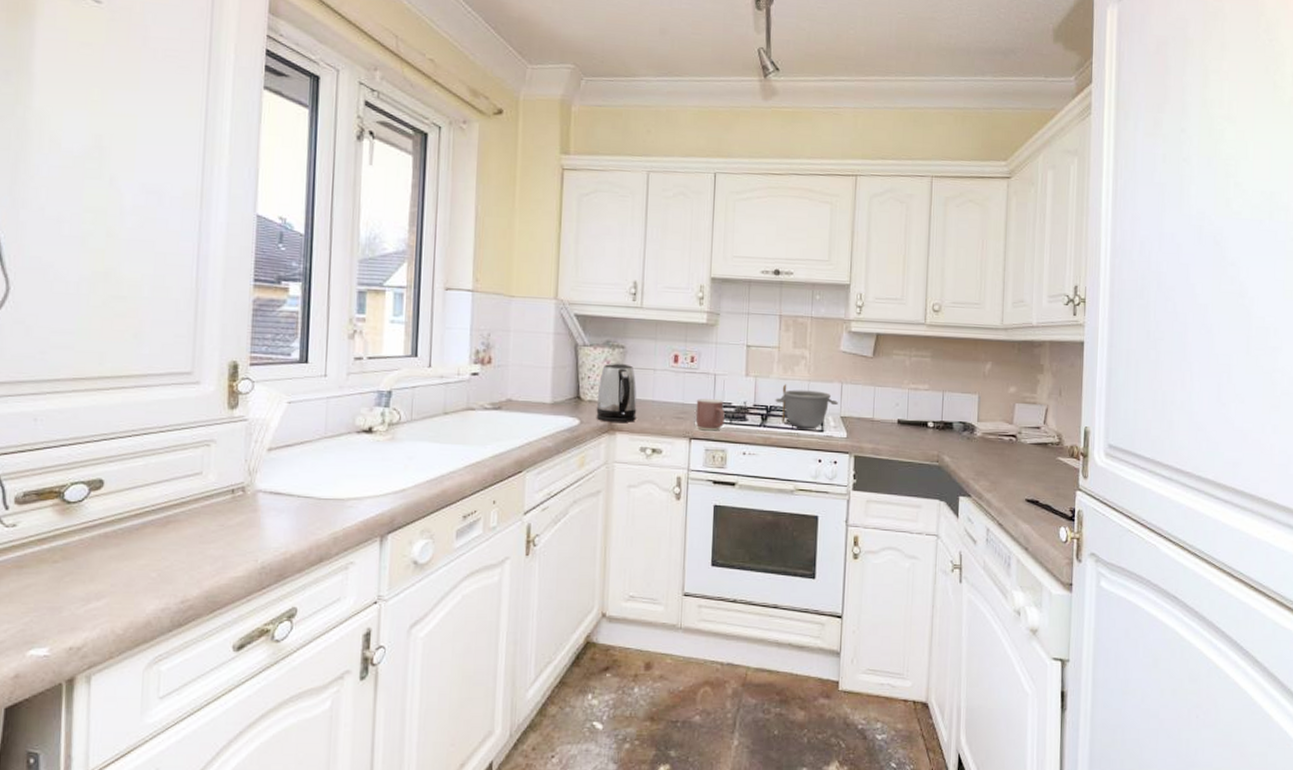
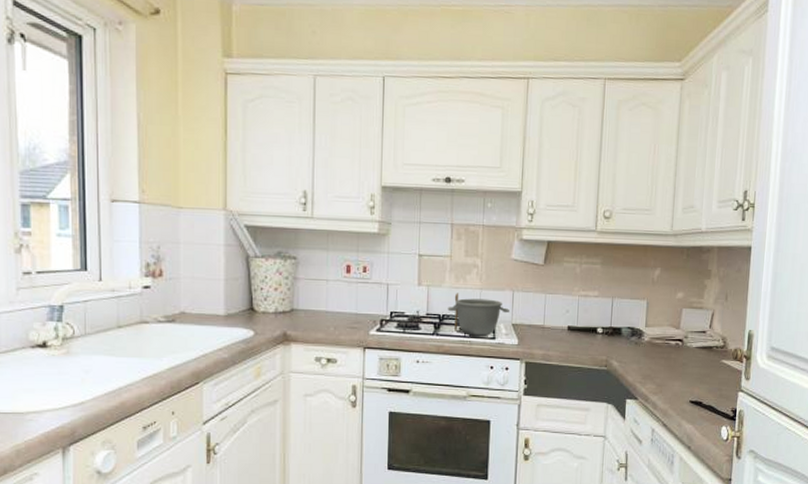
kettle: present [596,363,637,423] -> none [270,274,311,334]
mug: present [695,399,725,431] -> none [369,308,398,340]

